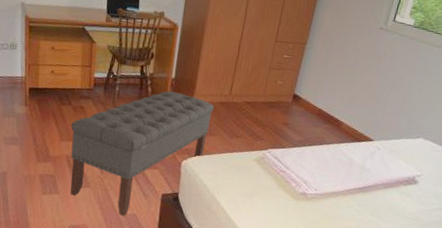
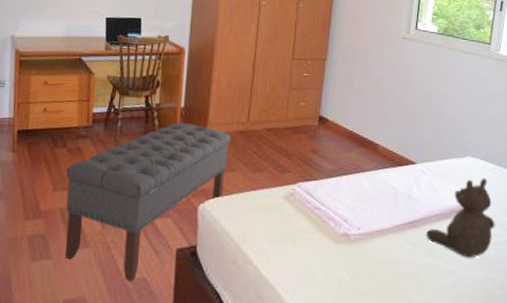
teddy bear: none [372,156,434,220] -> present [427,177,495,258]

